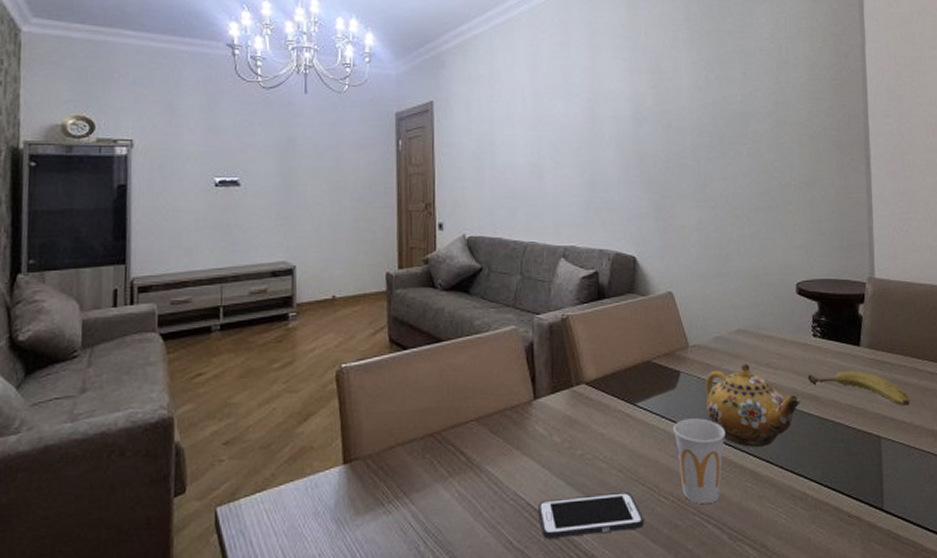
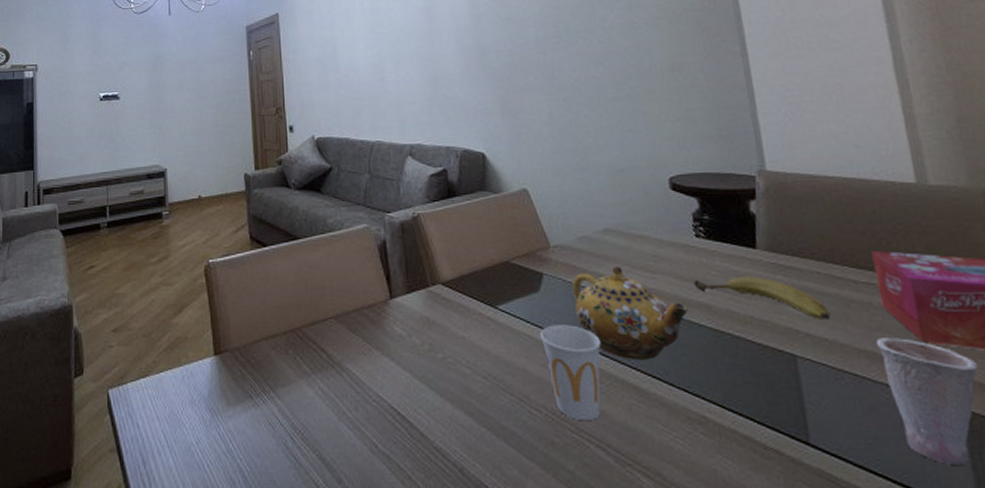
cell phone: present [538,492,643,539] -> none [402,401,516,446]

